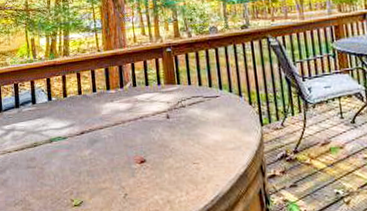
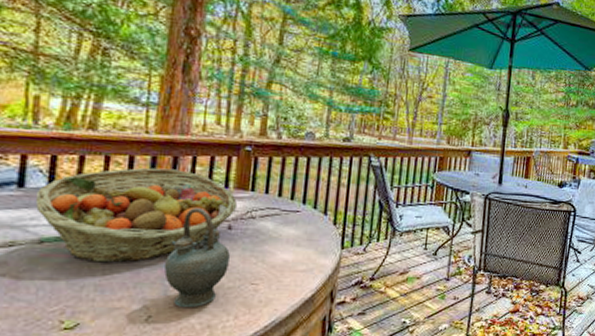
fruit basket: none [43,75,170,154] -> present [36,168,238,263]
teapot: none [128,104,174,187] -> present [163,208,230,308]

